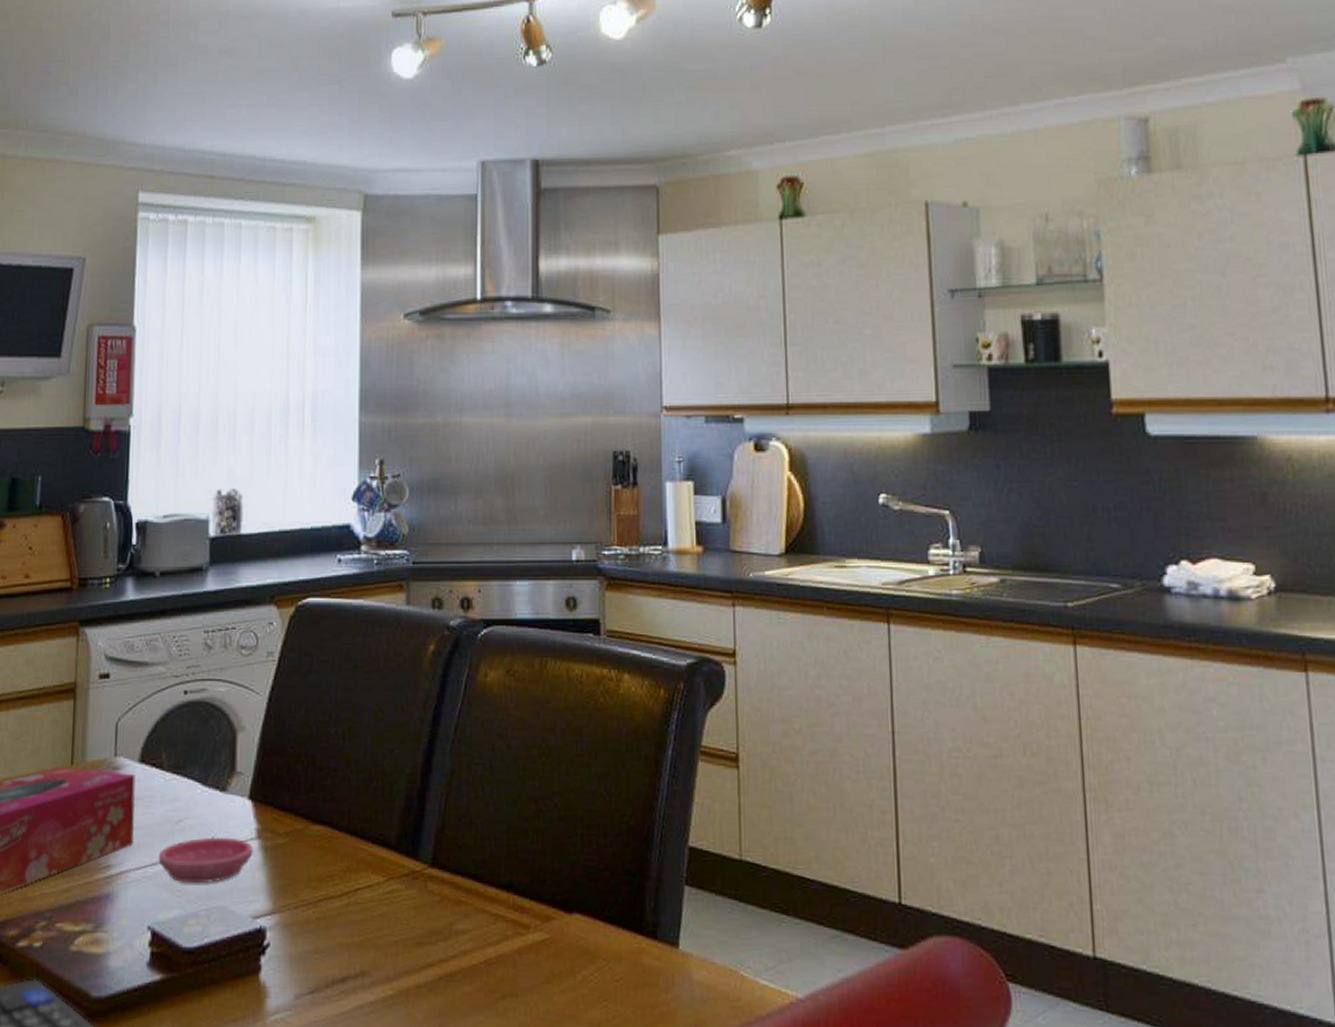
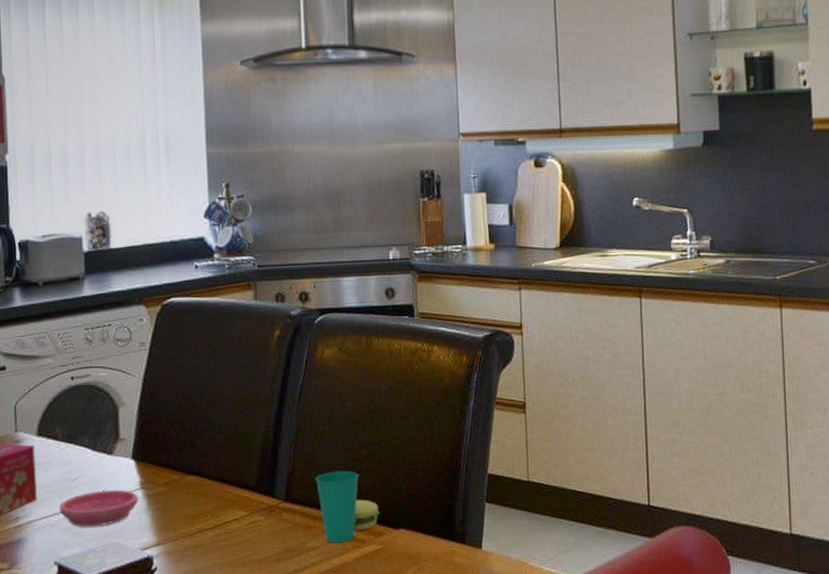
cup: none [470,830,549,927] -> present [315,470,380,543]

